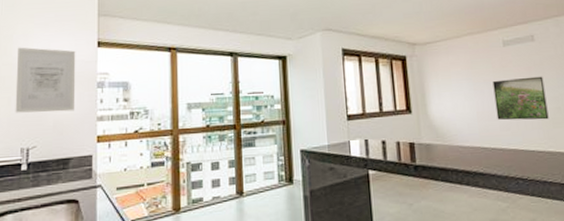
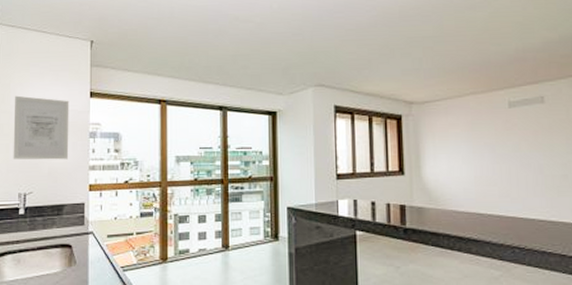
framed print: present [492,76,549,121] -> none [494,141,554,187]

